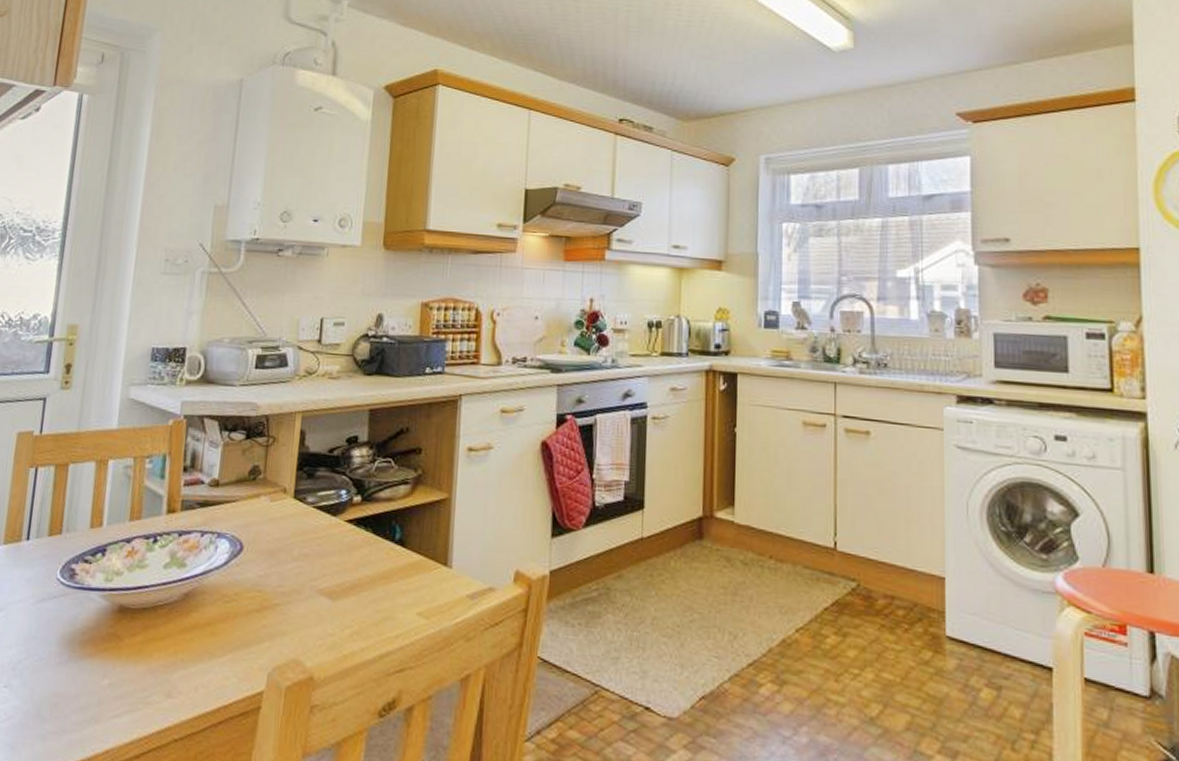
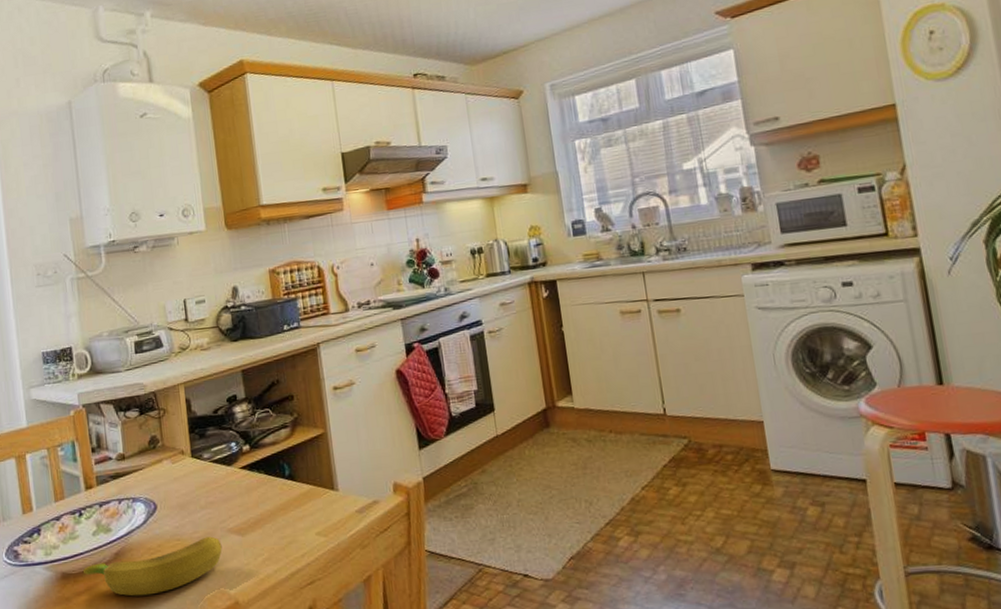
banana: none [144,593,308,651] -> present [83,536,223,596]

